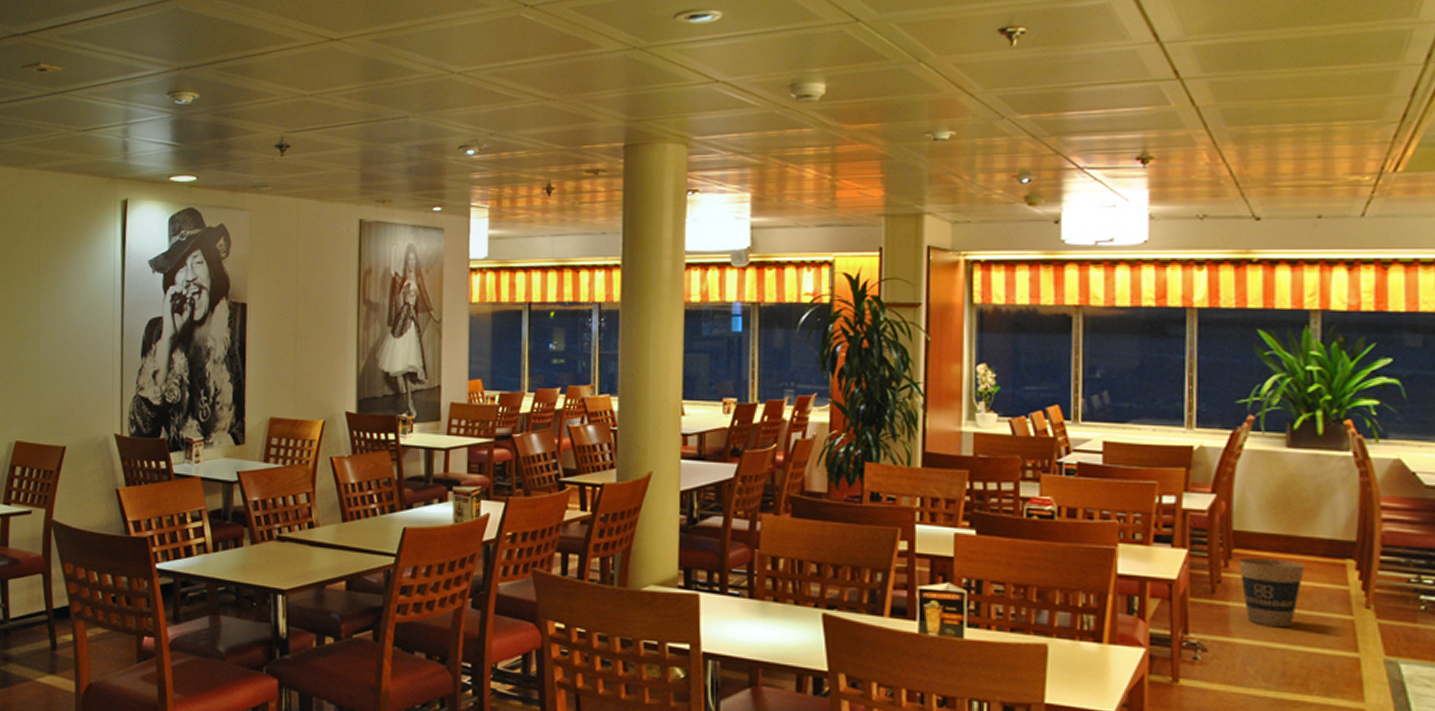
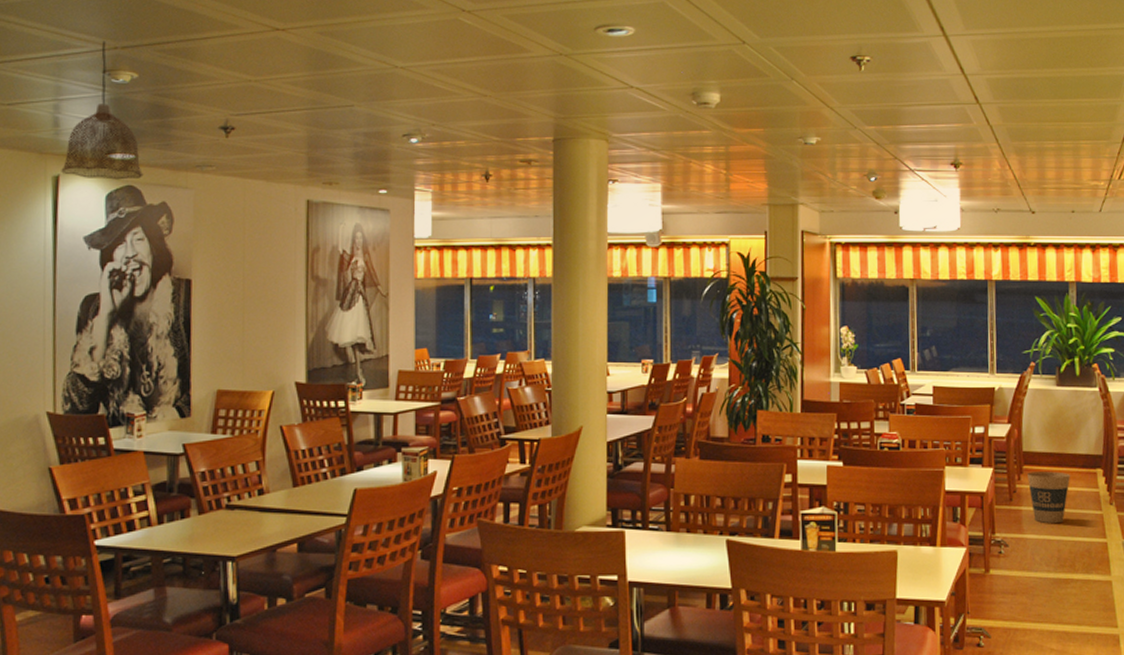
pendant lamp: none [129,62,204,203] -> present [61,41,144,180]

